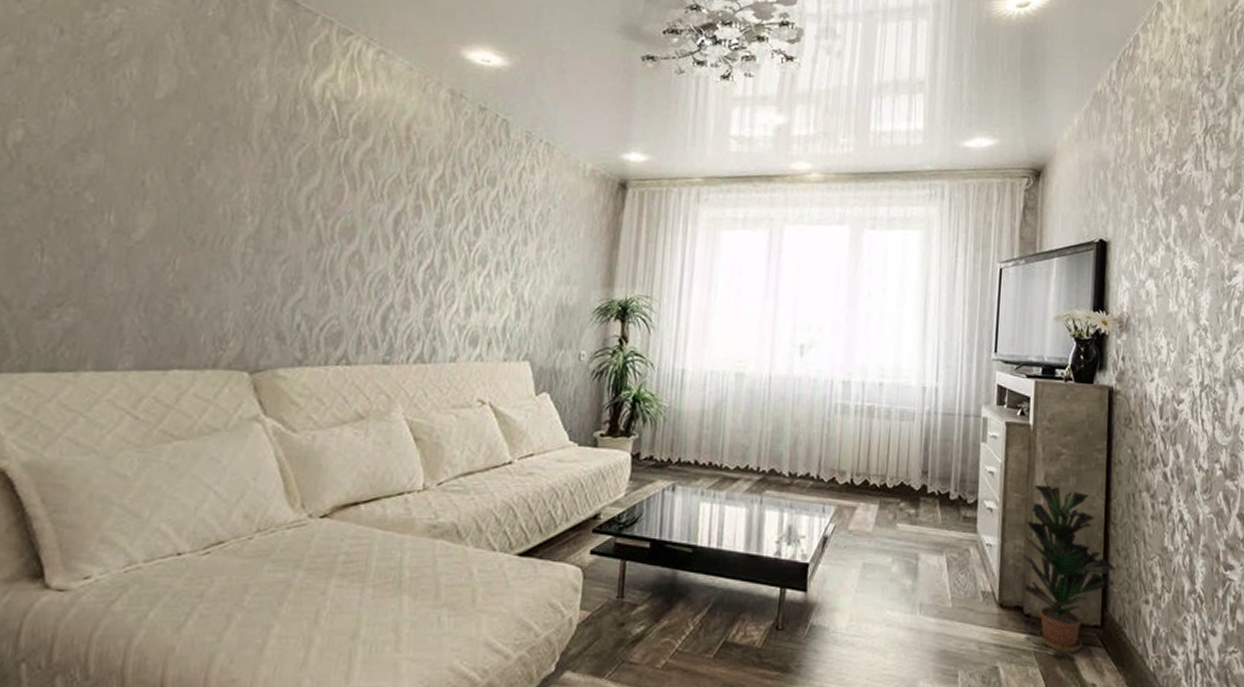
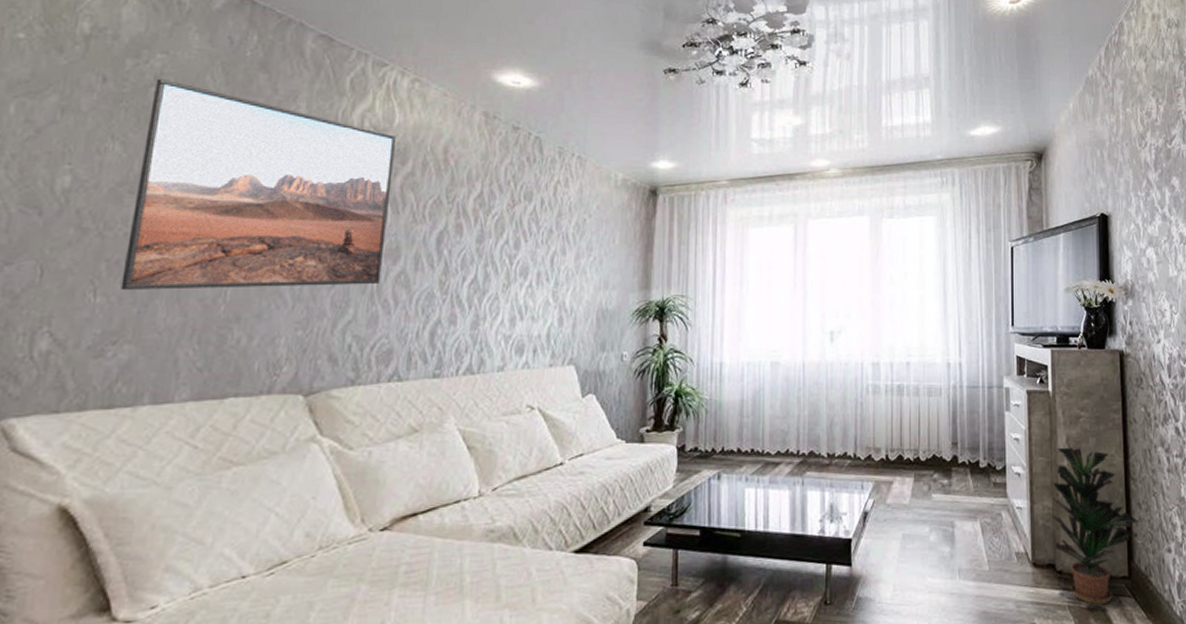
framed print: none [68,33,359,263] -> present [120,78,397,290]

